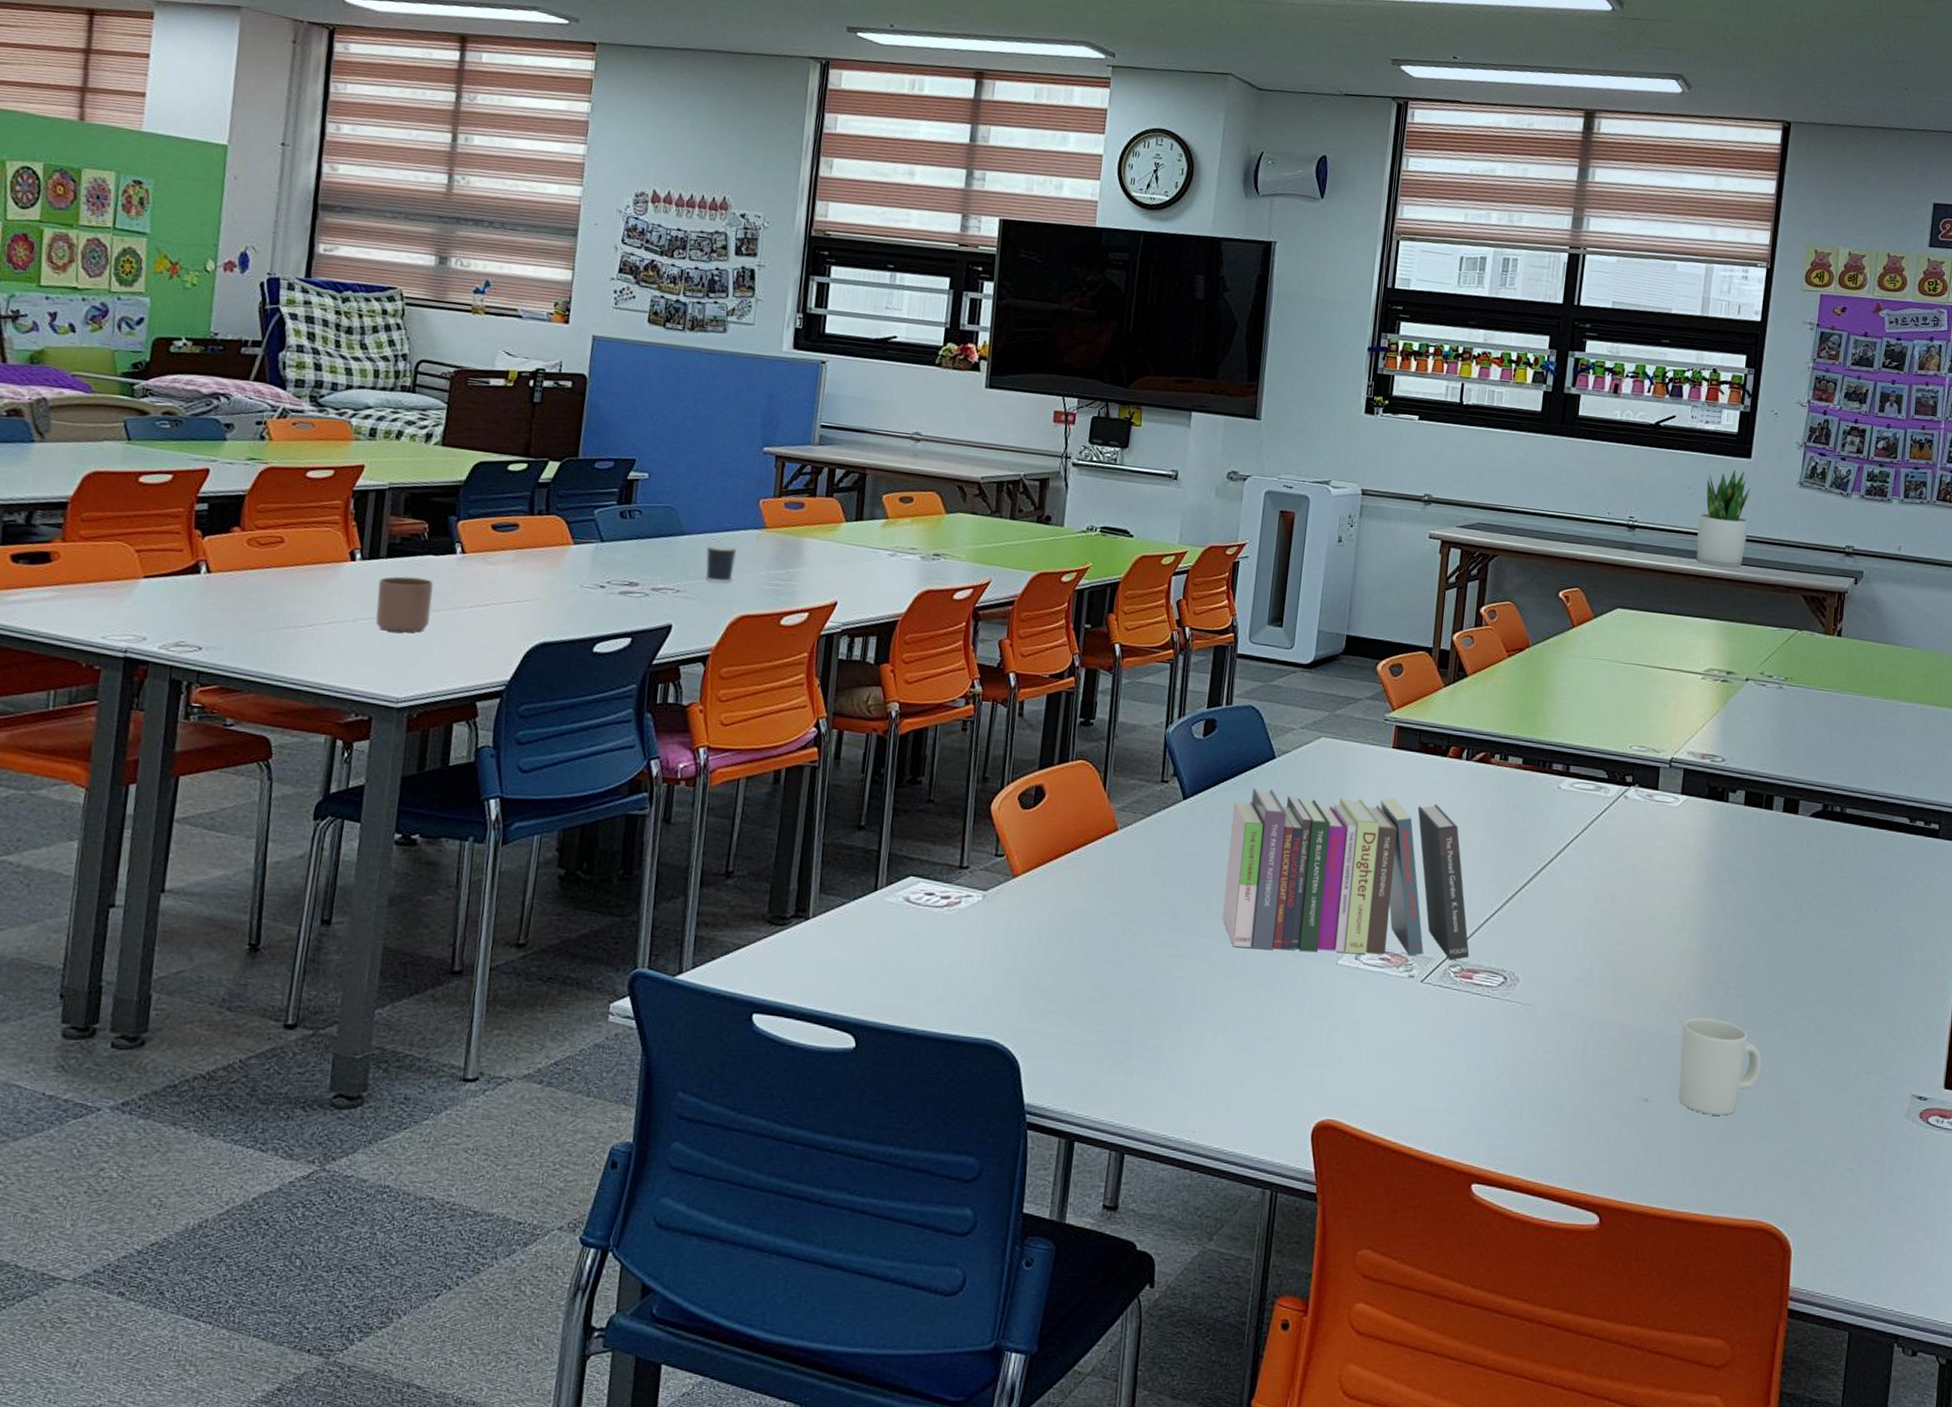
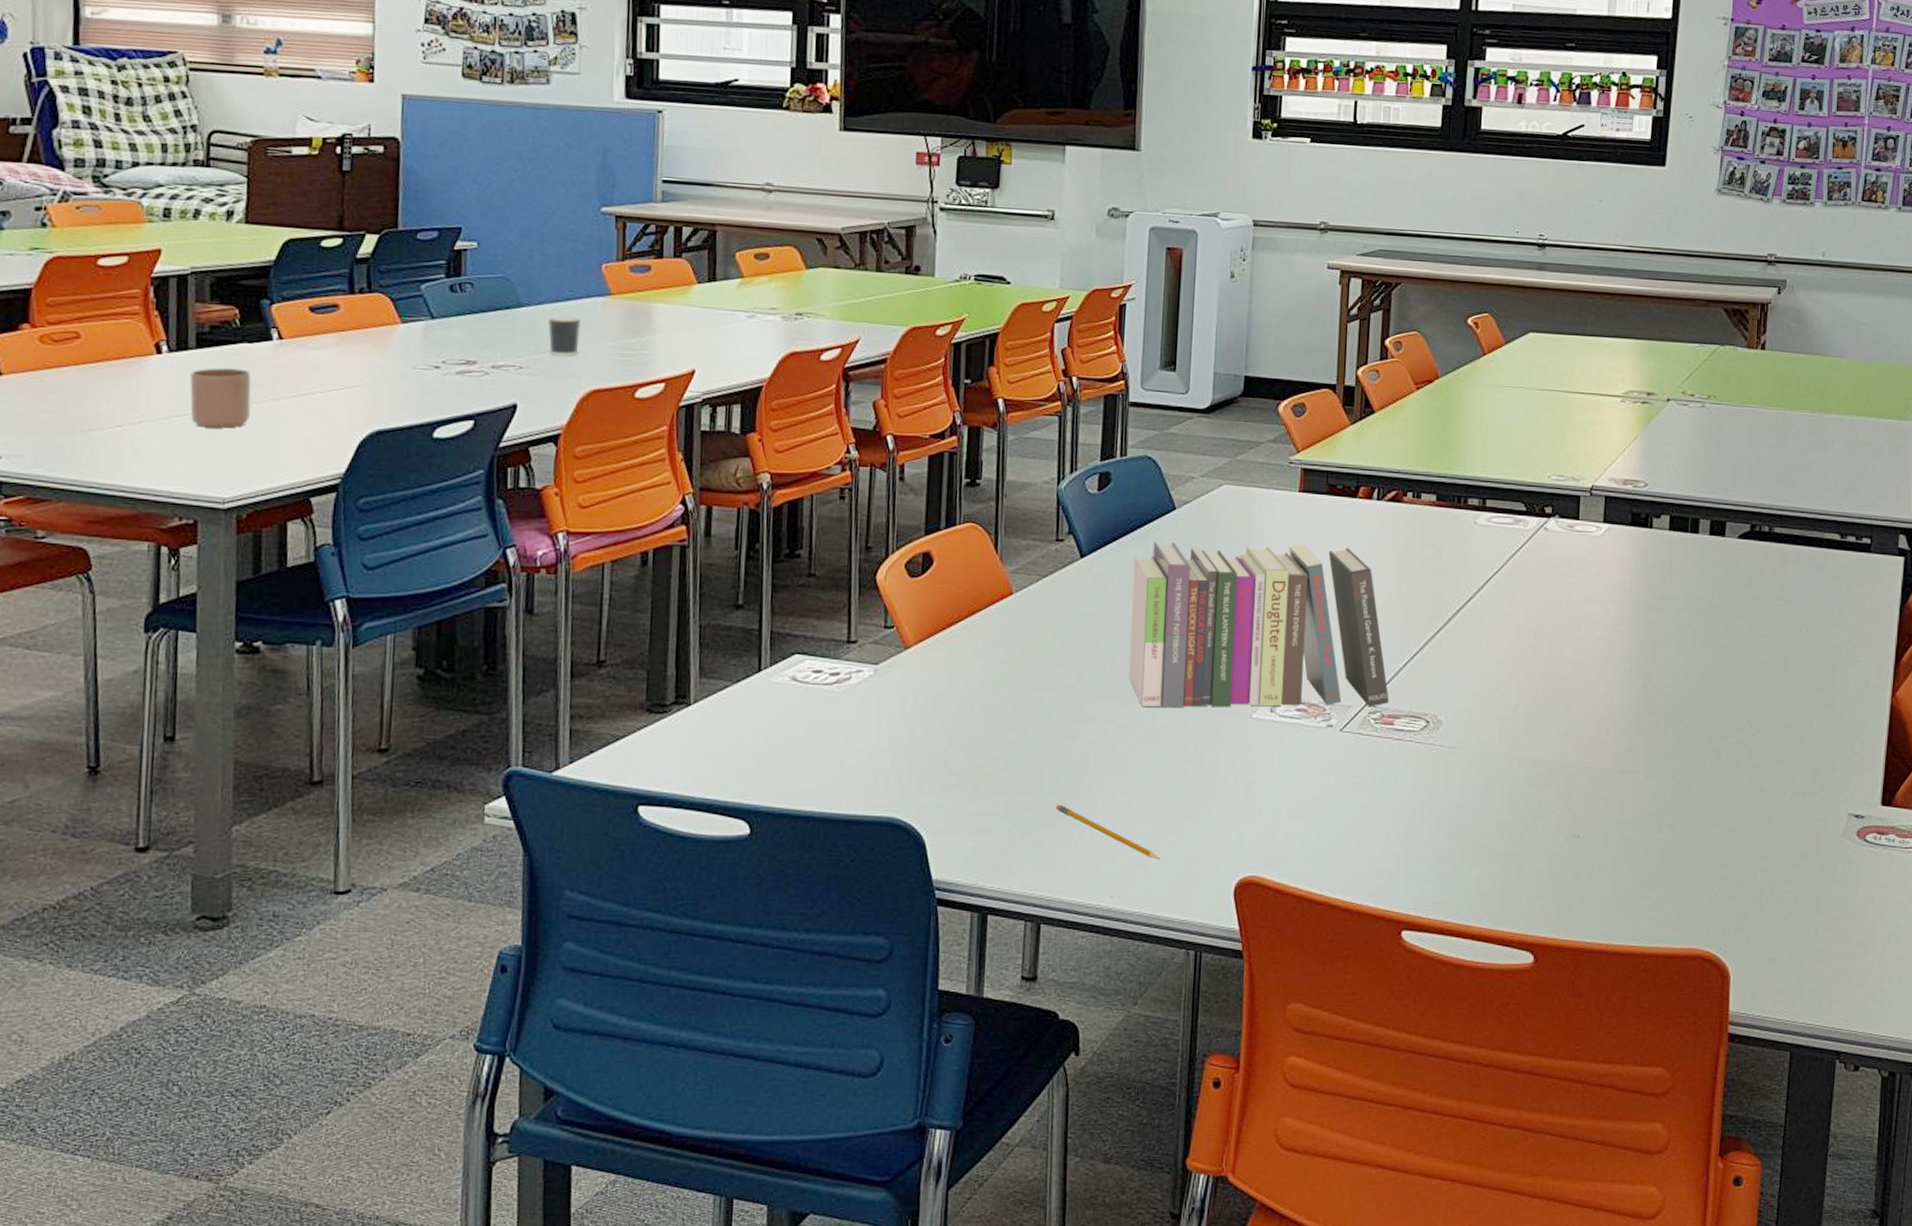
pencil: none [1145,1037,1243,1098] -> present [1055,804,1160,860]
mug: present [1678,1017,1762,1116] -> none [1610,749,1695,847]
planter: present [1696,470,1751,568] -> none [1611,179,1666,284]

